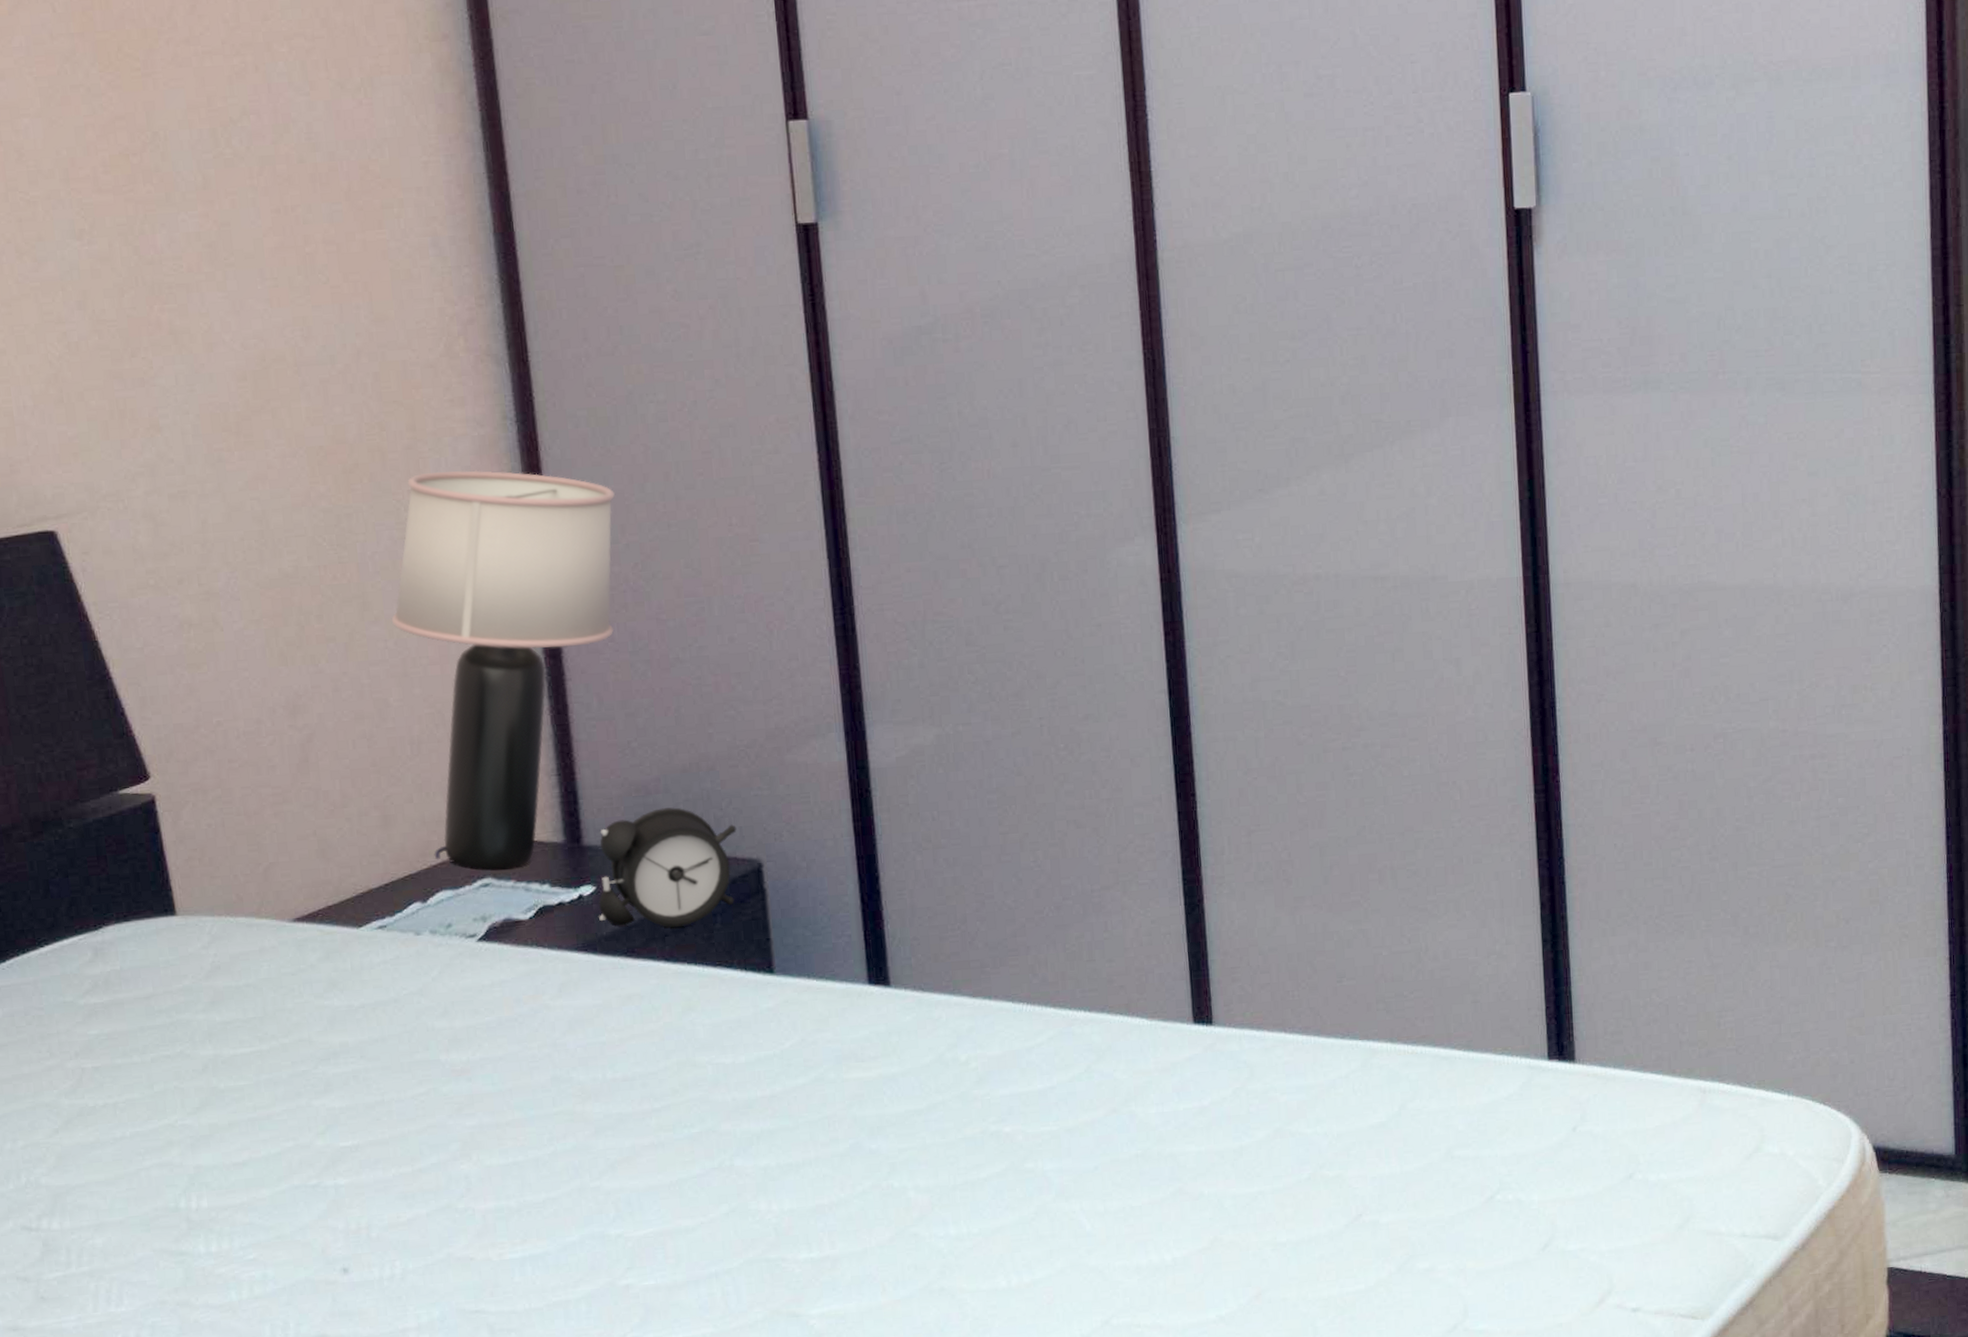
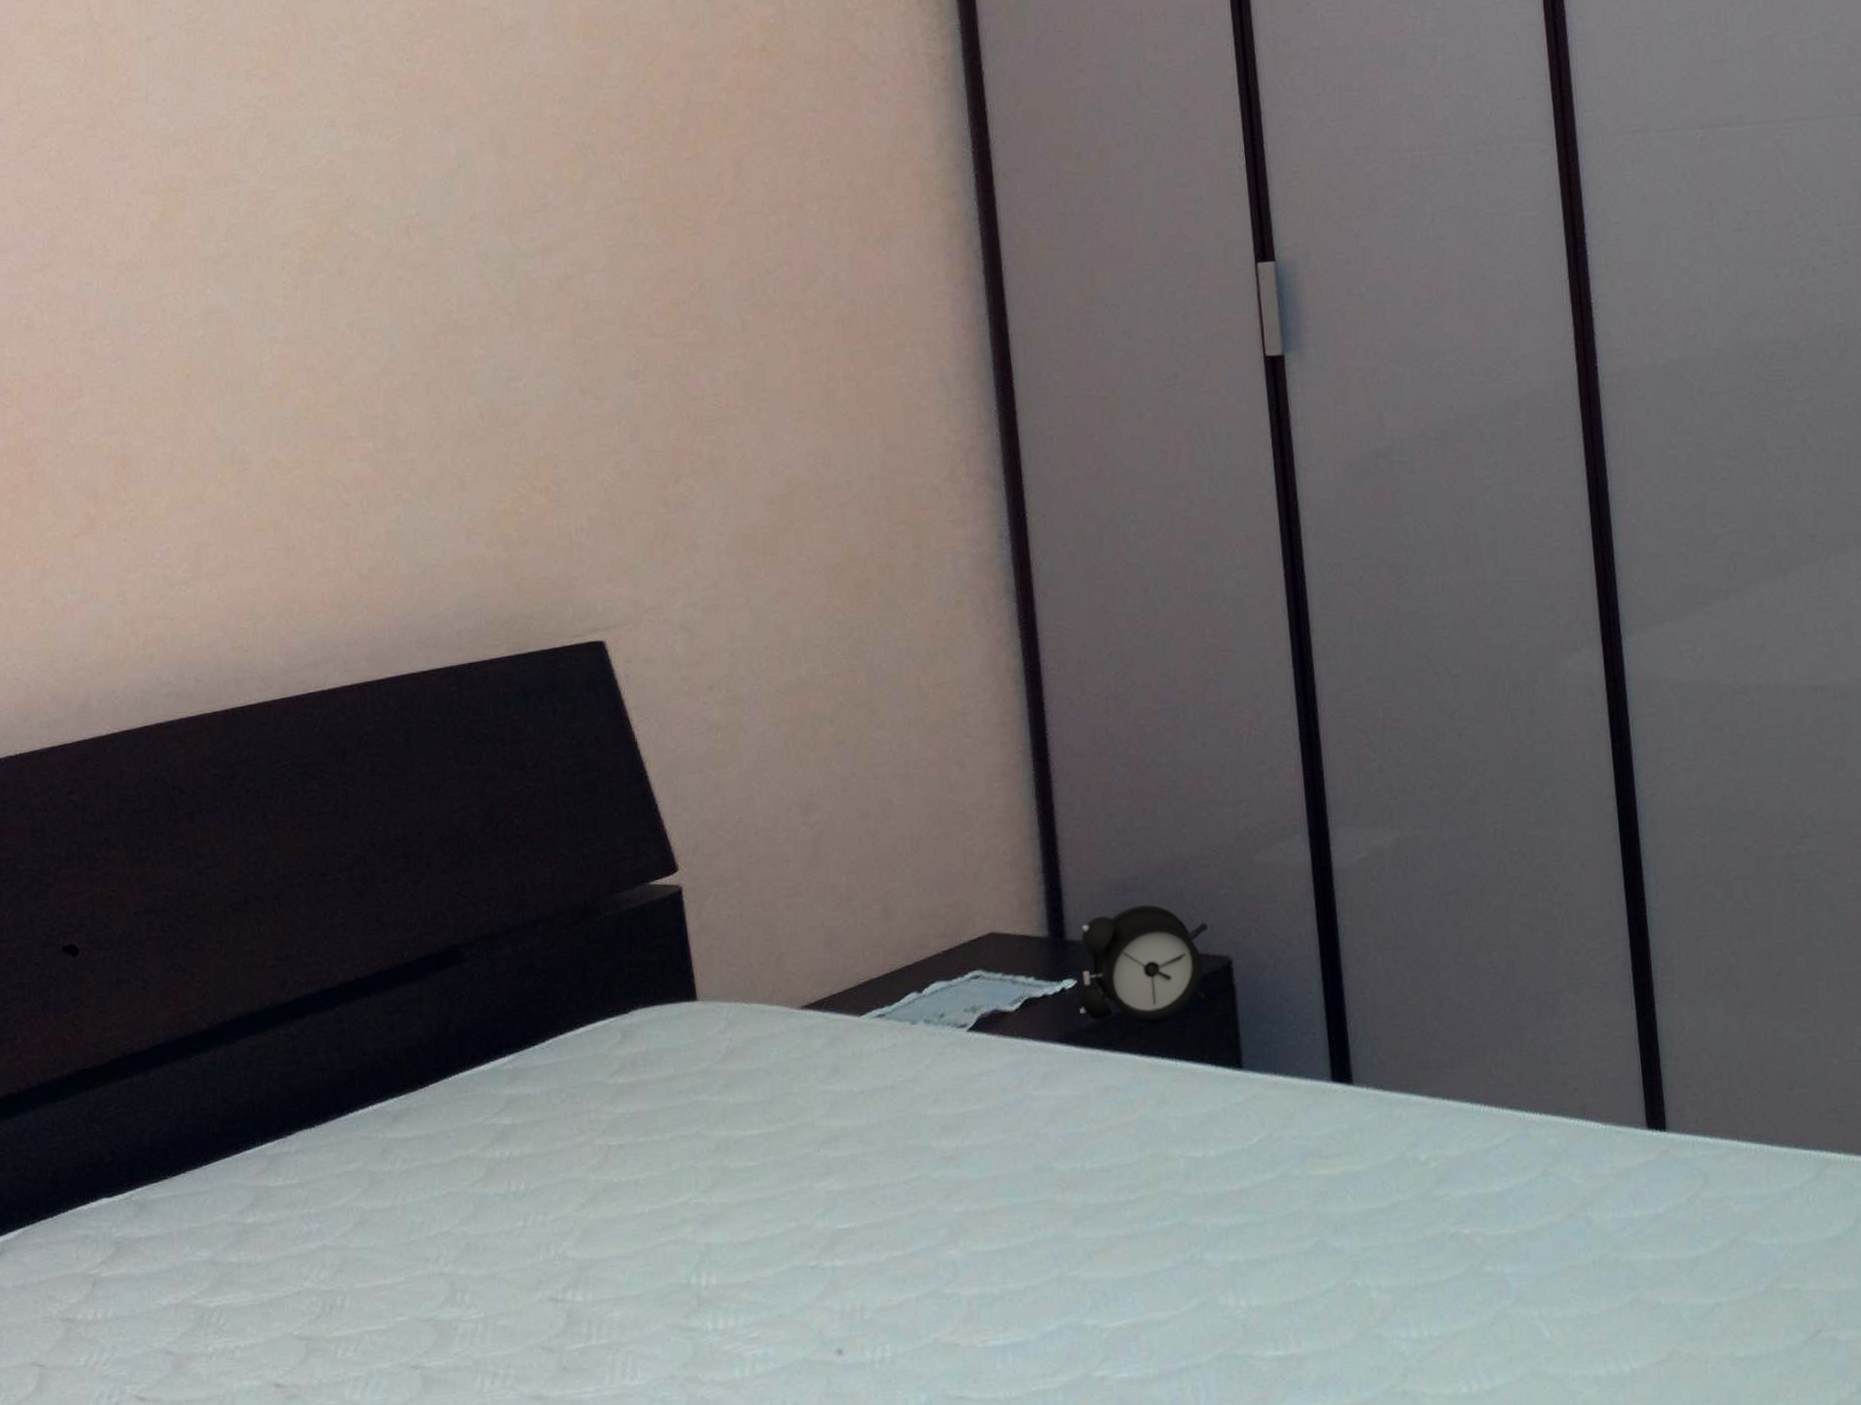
table lamp: present [391,470,615,870] -> none [895,585,1099,962]

